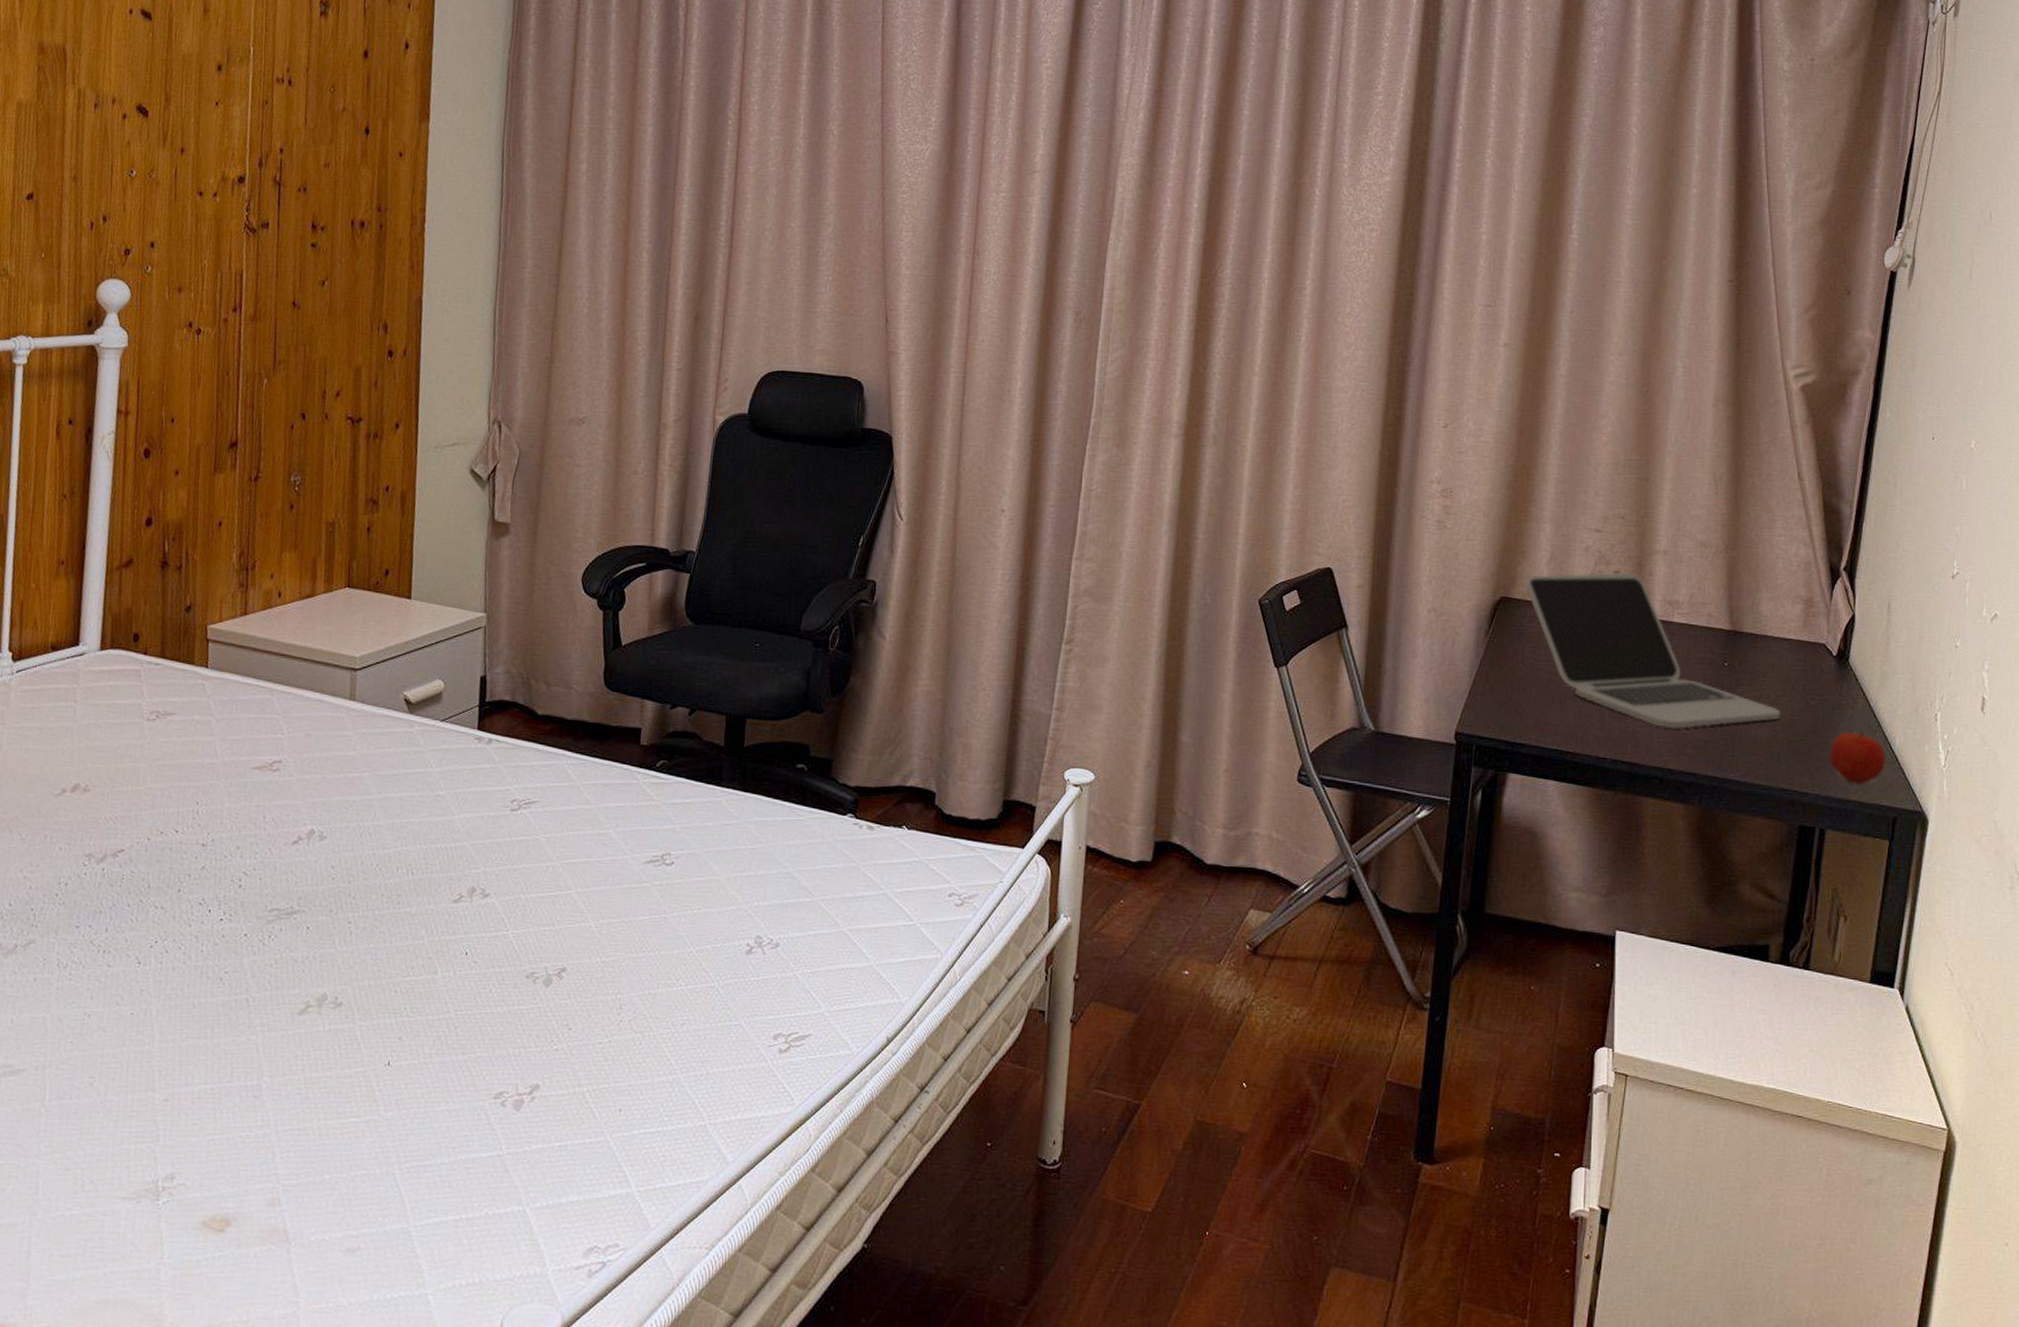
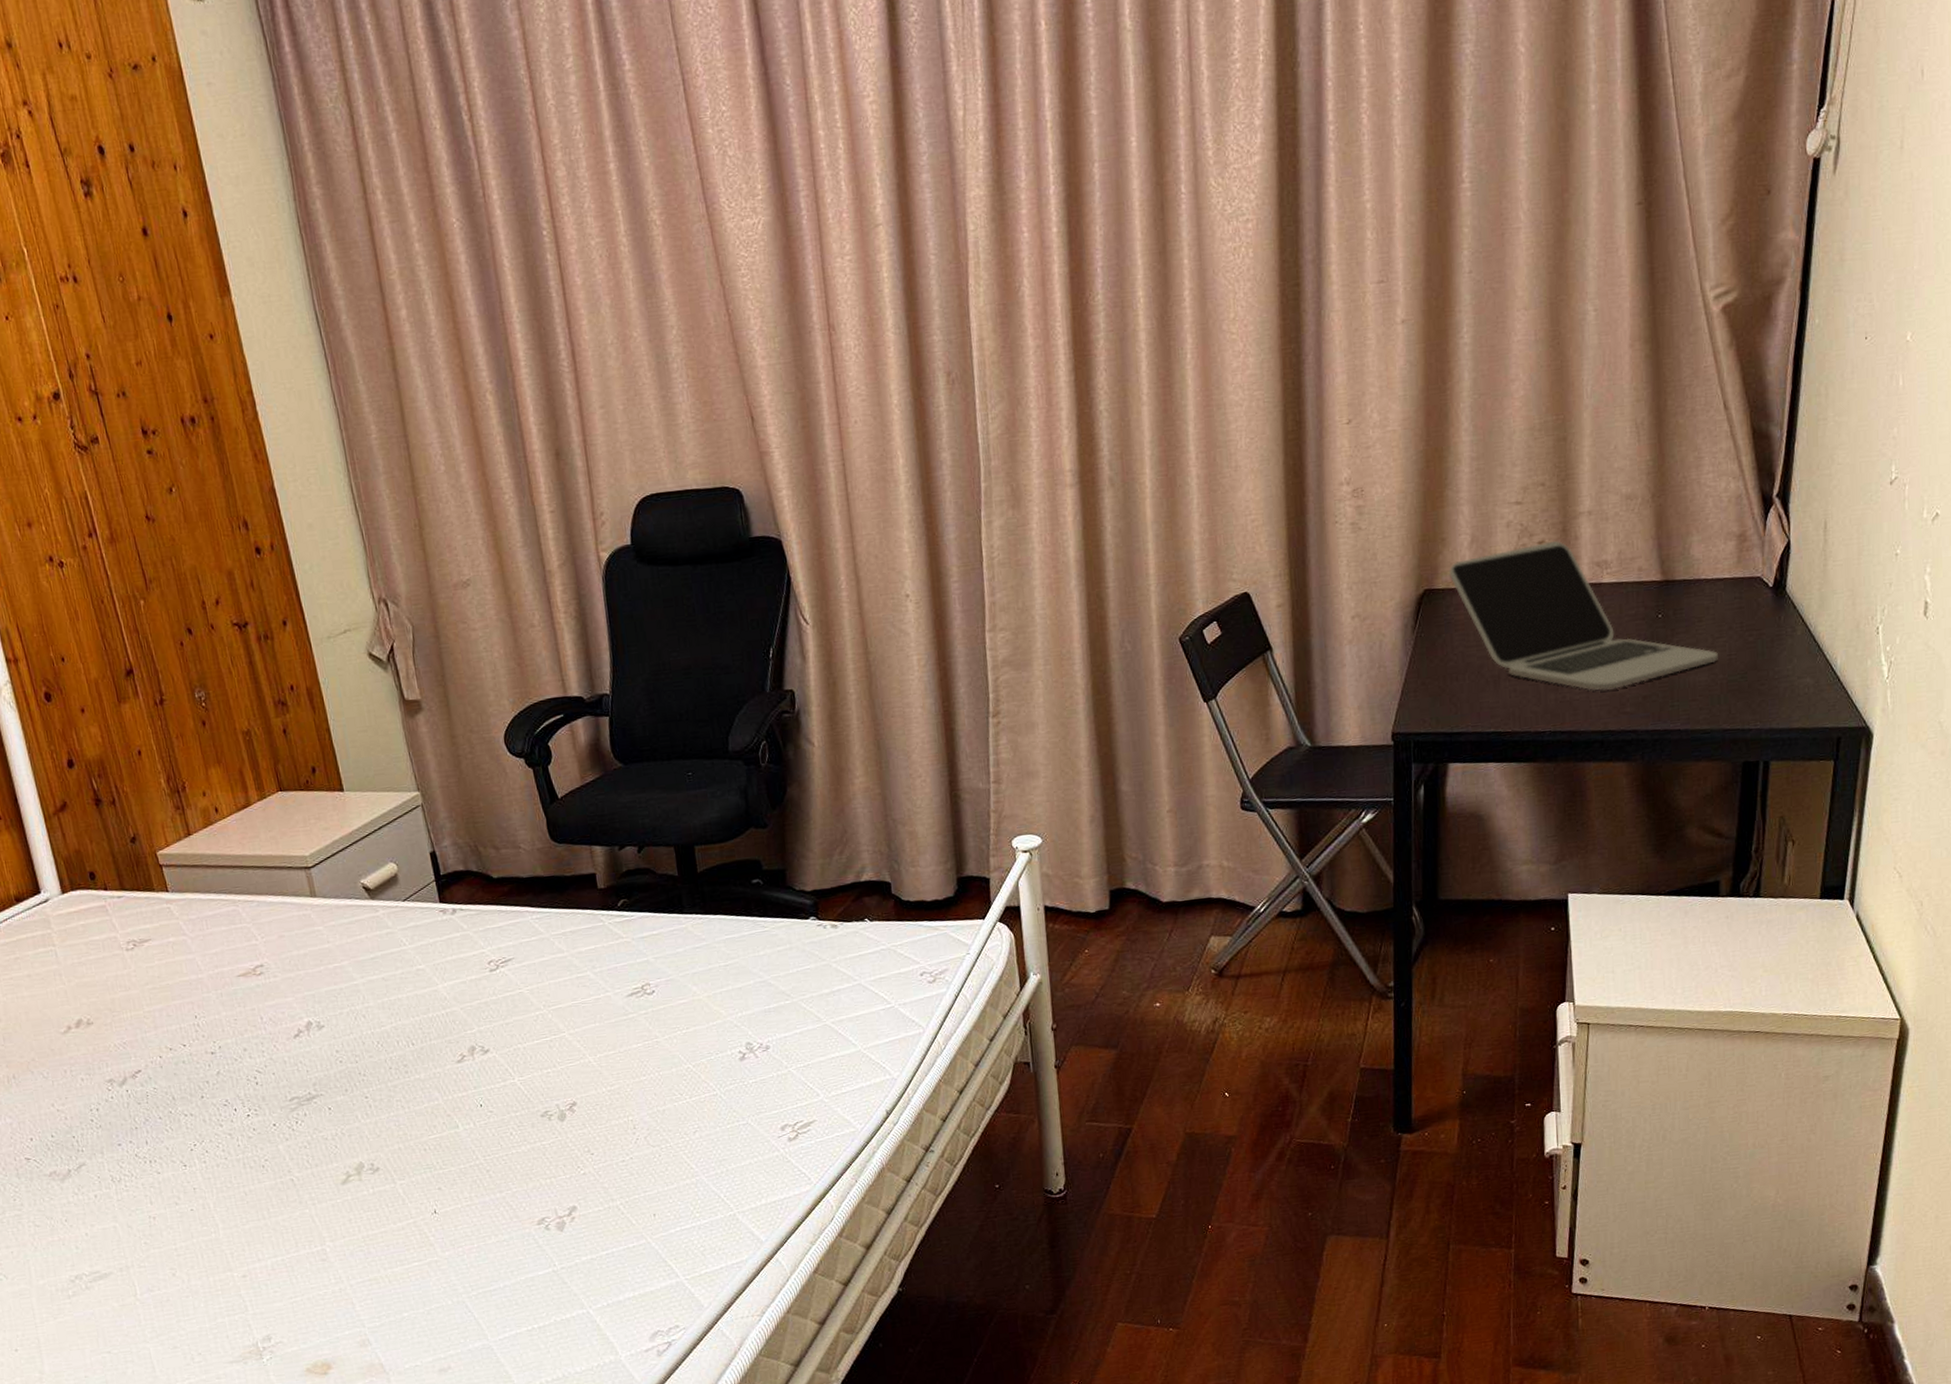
apple: present [1828,730,1886,785] -> none [1769,657,1828,712]

